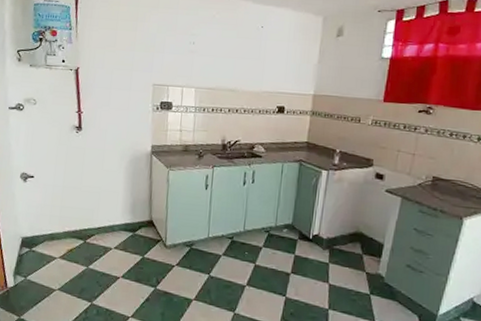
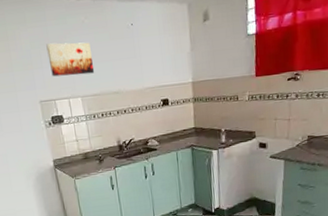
wall art: none [171,31,216,67] -> present [46,42,95,77]

